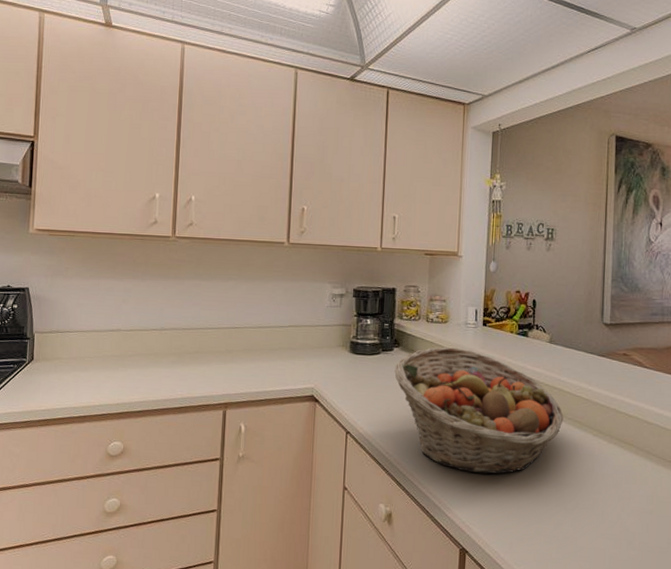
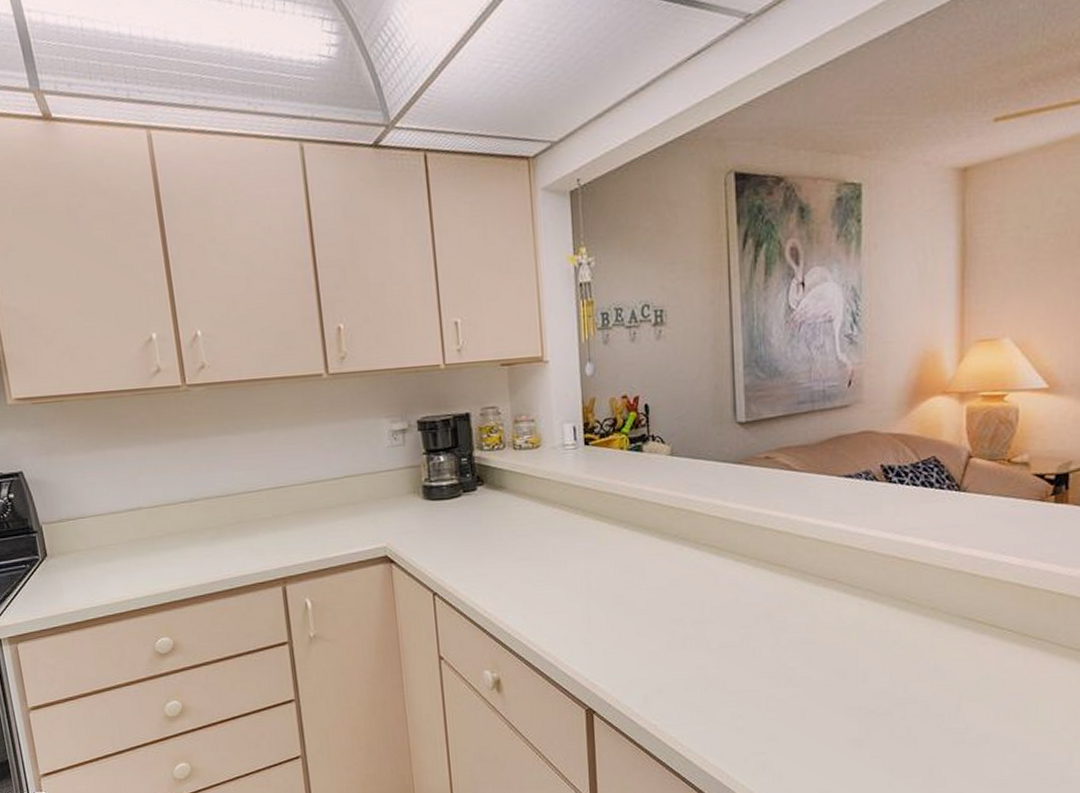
fruit basket: present [394,347,564,474] -> none [481,476,697,623]

